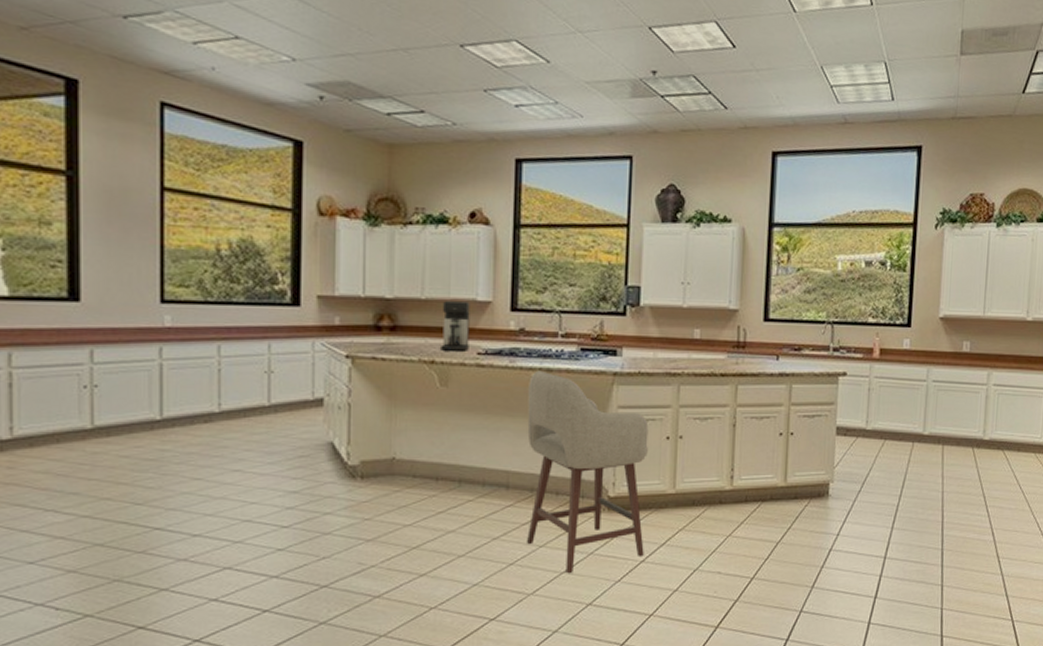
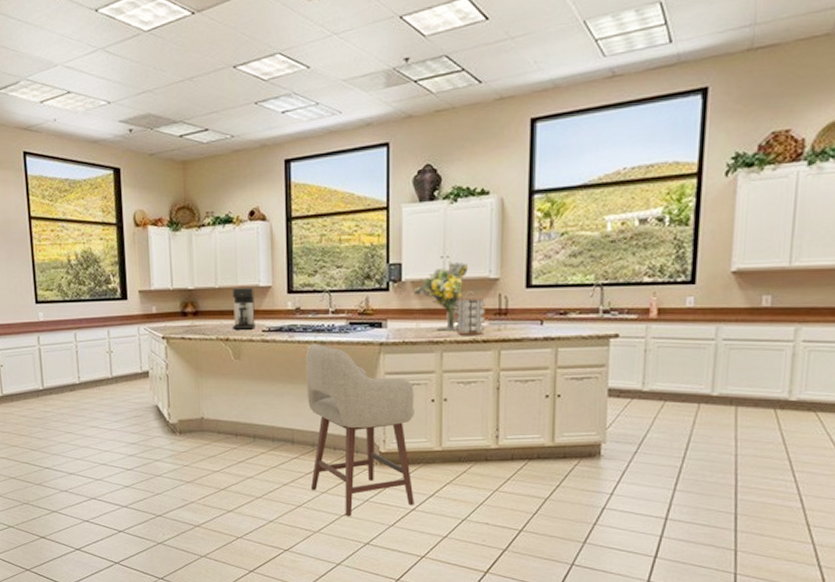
bouquet: none [653,288,708,363] -> present [414,261,468,331]
spice rack: none [693,321,724,369] -> present [455,291,485,336]

